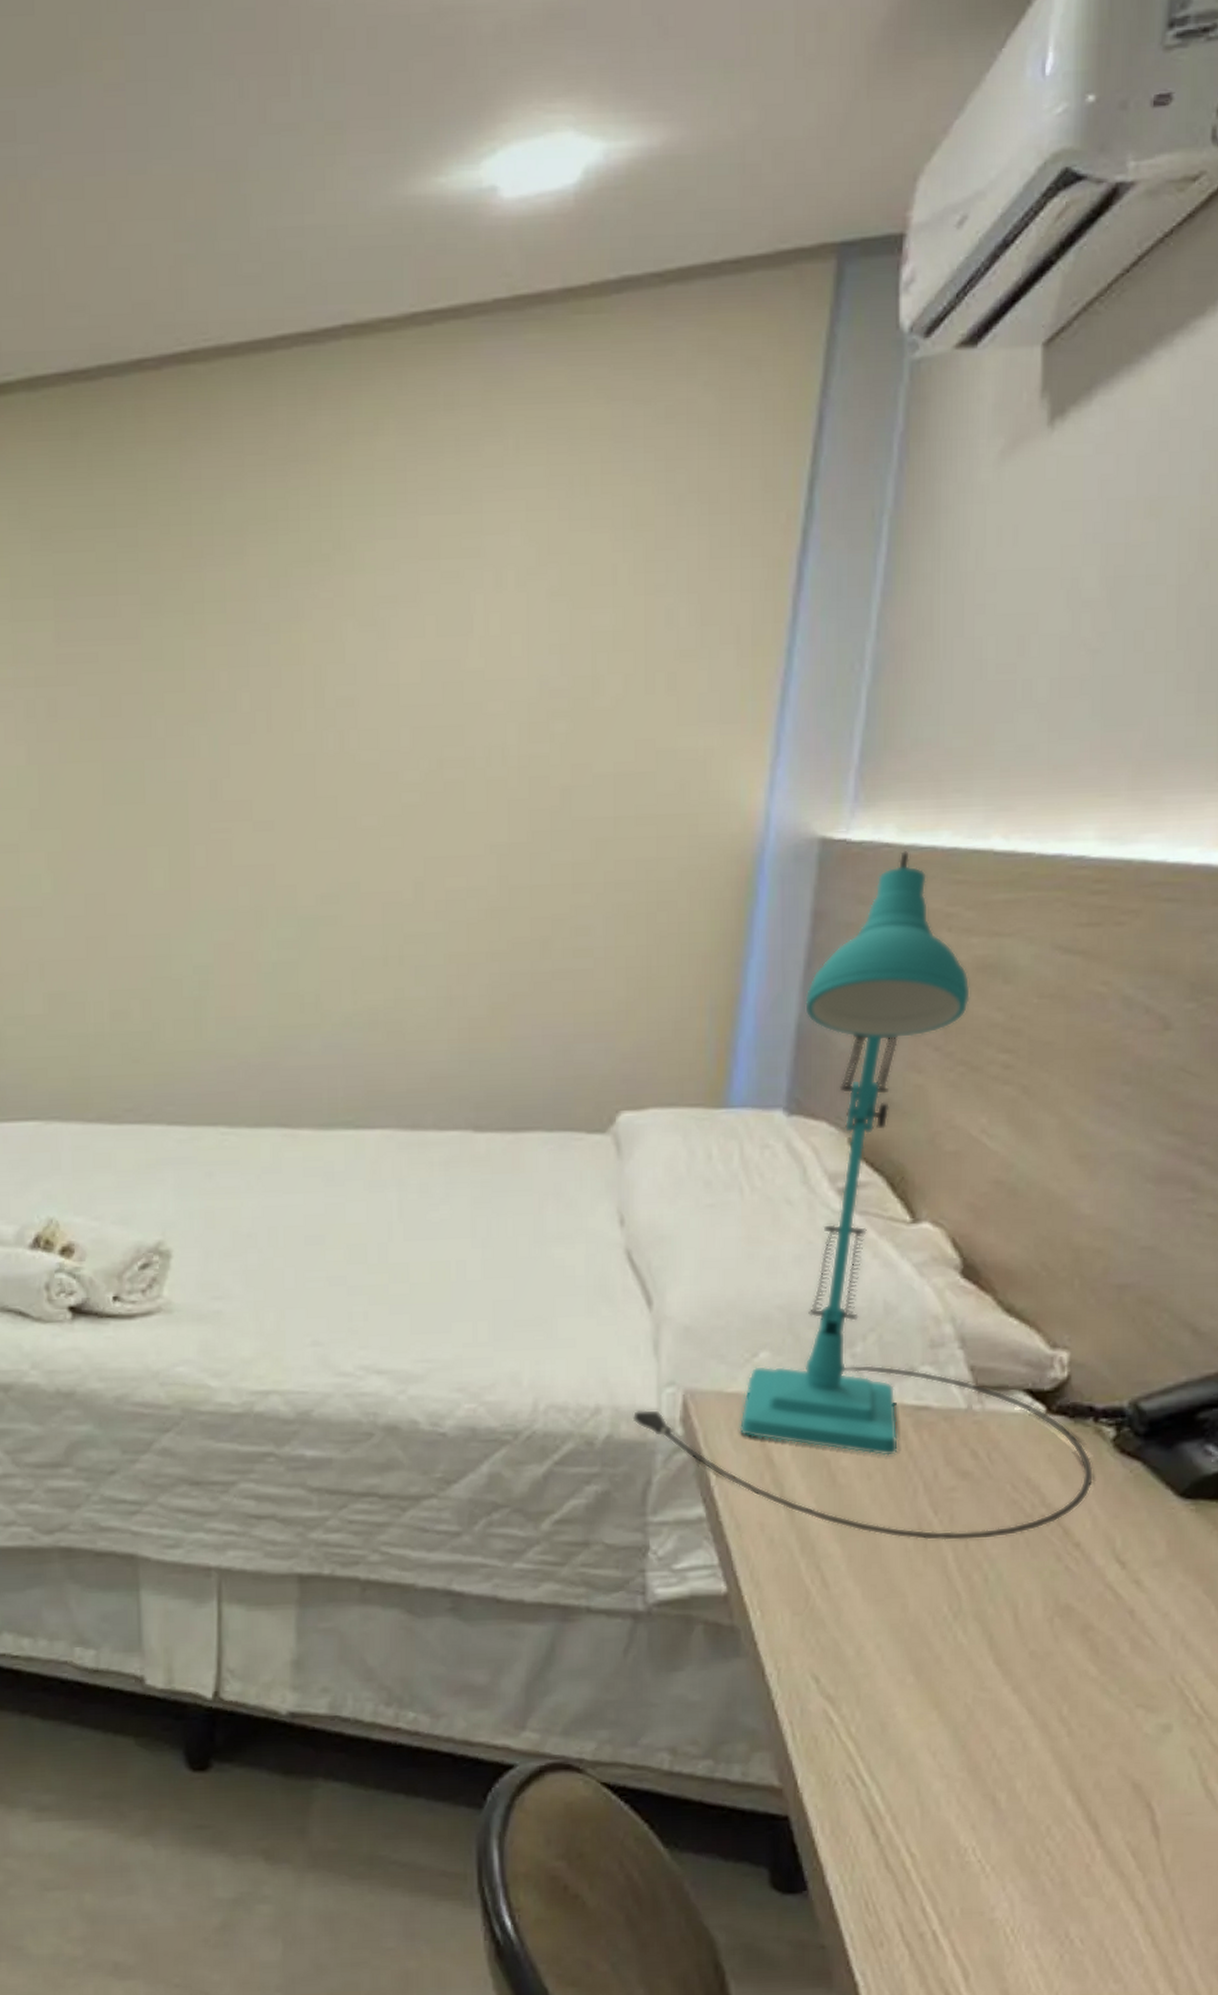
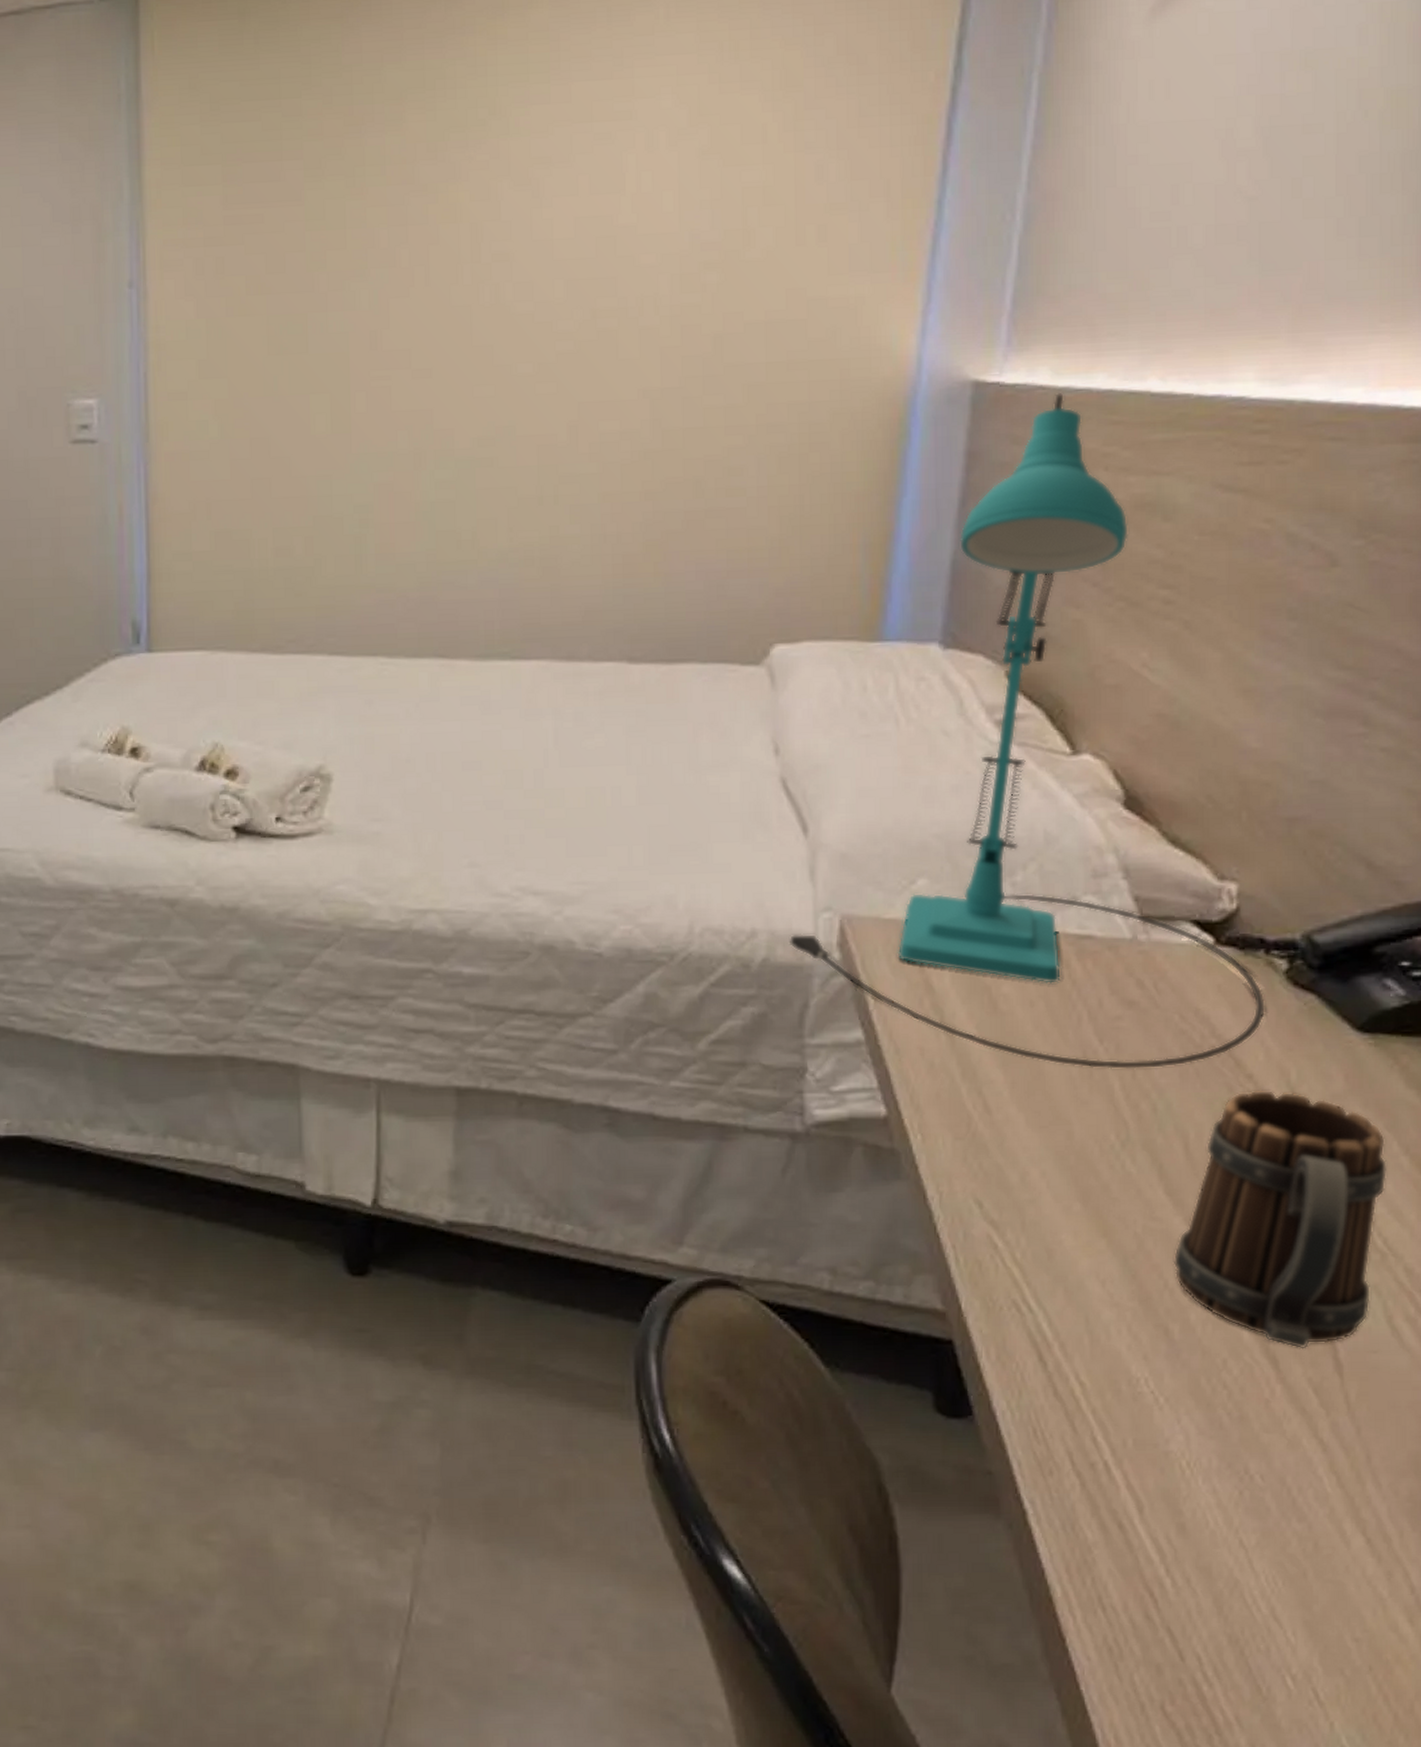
mug: none [1001,1557,1206,1814] -> present [1173,1089,1388,1349]

